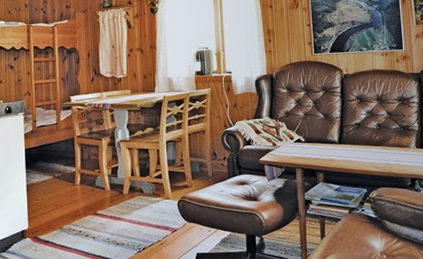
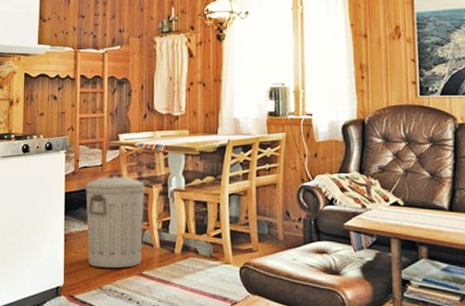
trash can: none [43,129,95,211] -> present [86,173,144,268]

